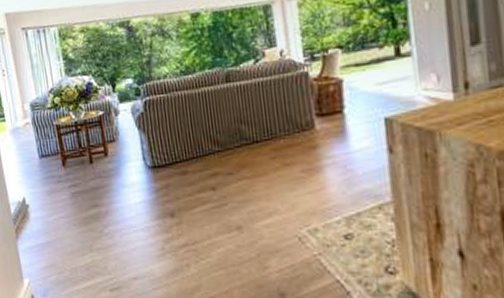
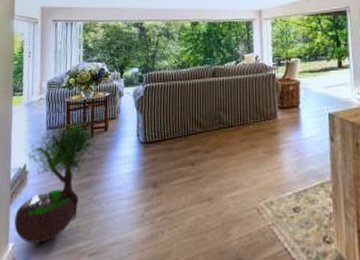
potted tree: none [24,142,99,279] -> present [14,117,97,243]

